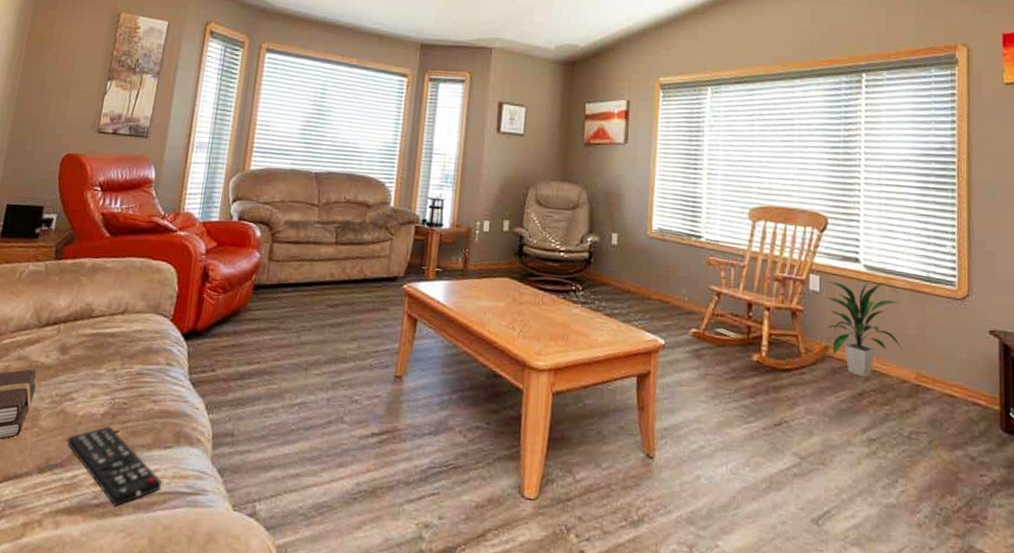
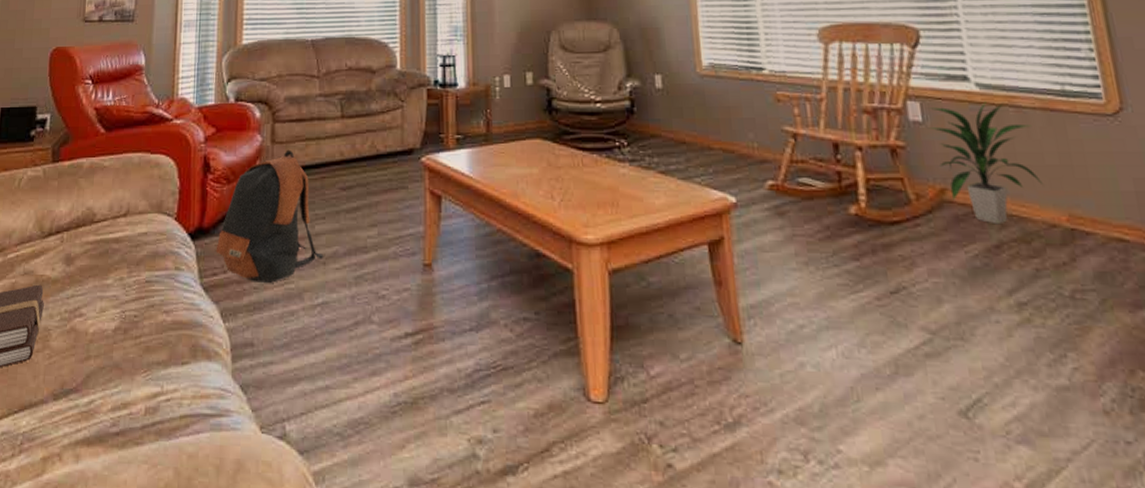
remote control: present [68,425,161,506] -> none [81,342,181,434]
backpack: none [206,267,307,384] -> present [216,149,324,284]

